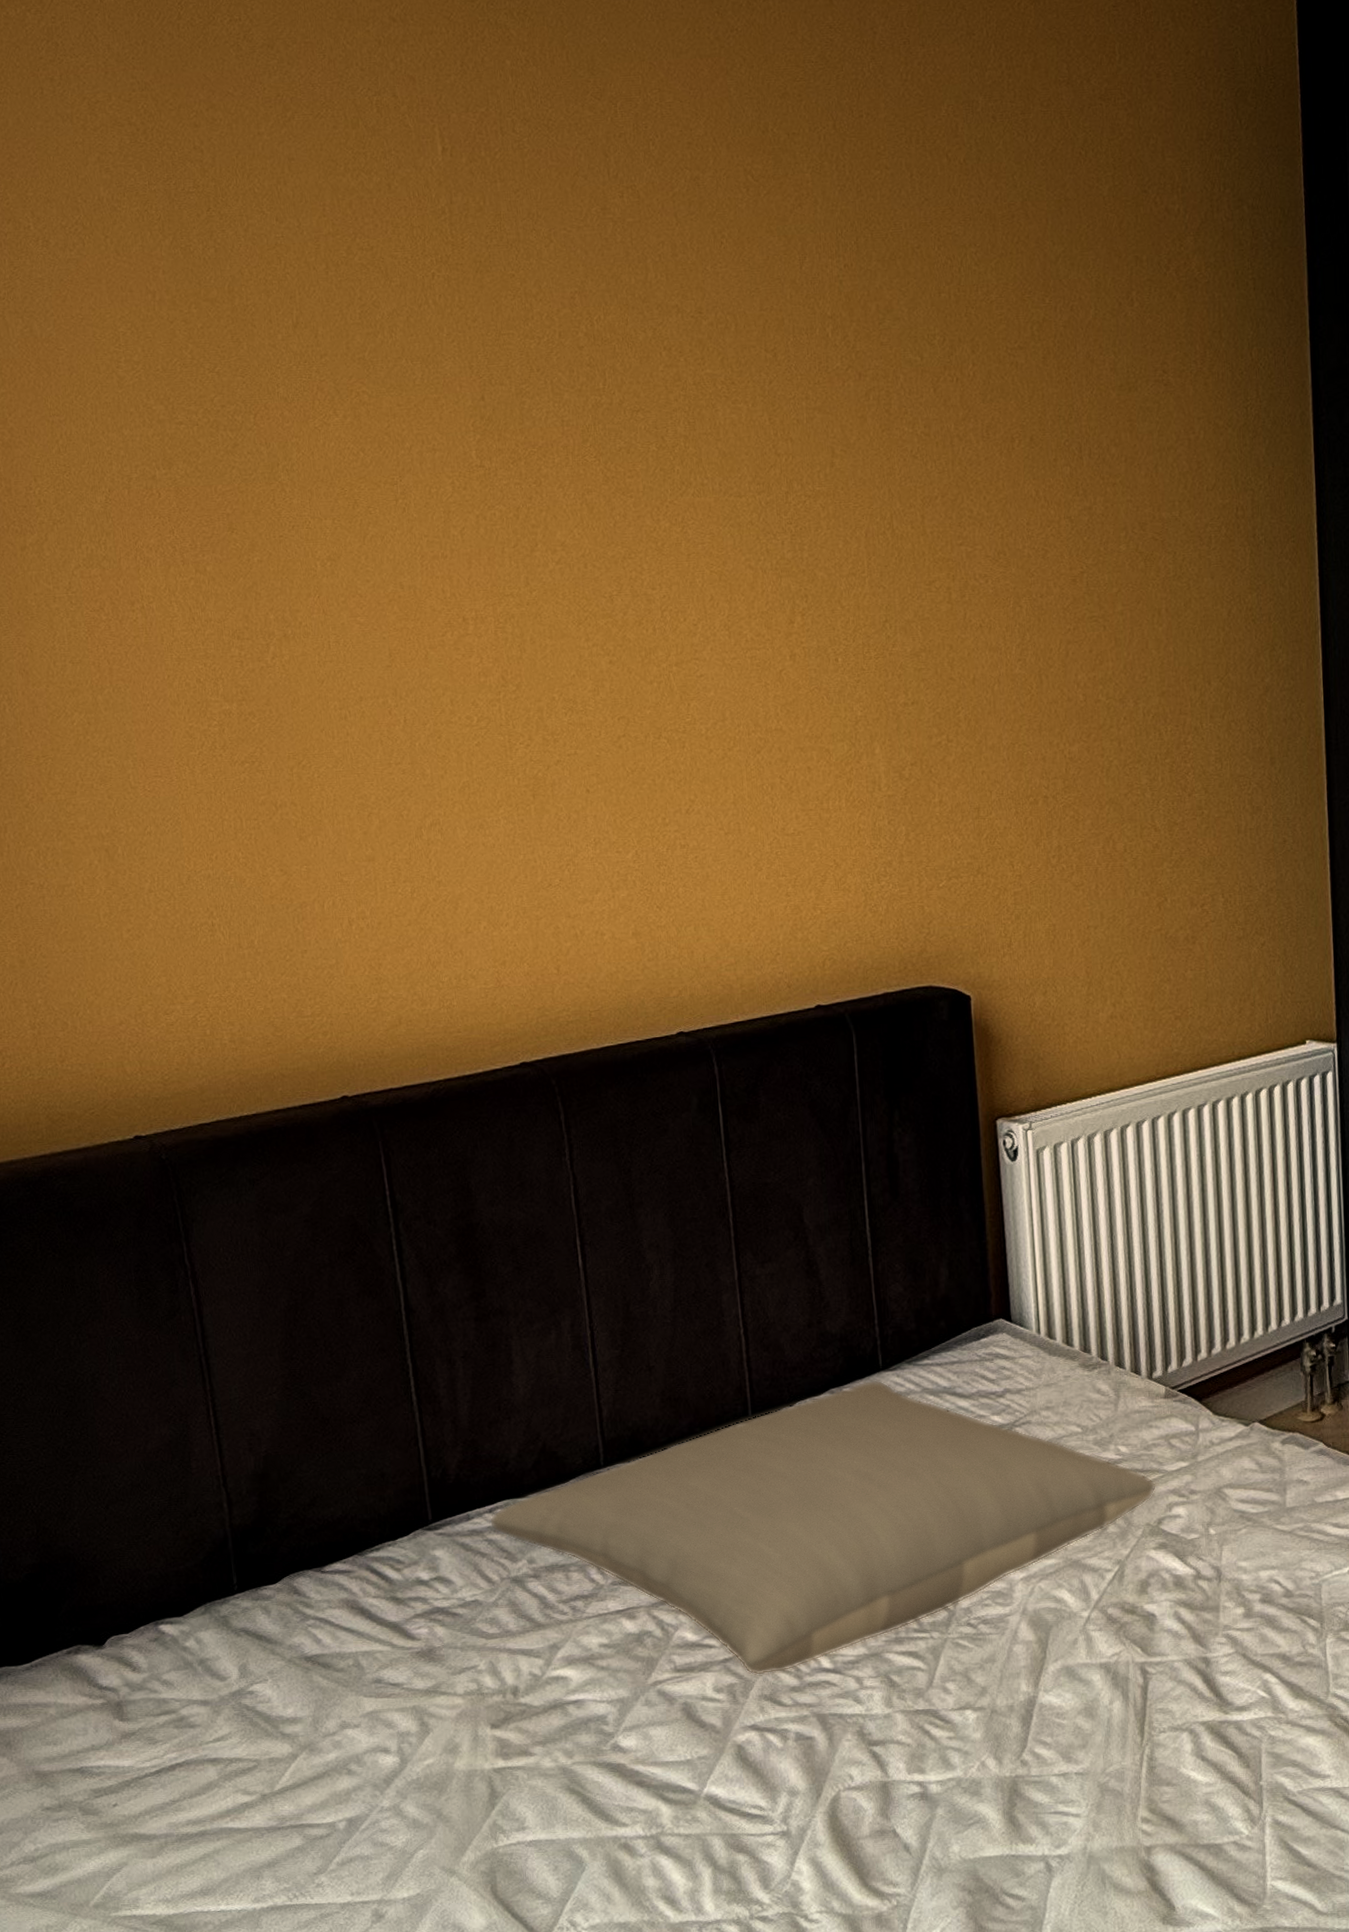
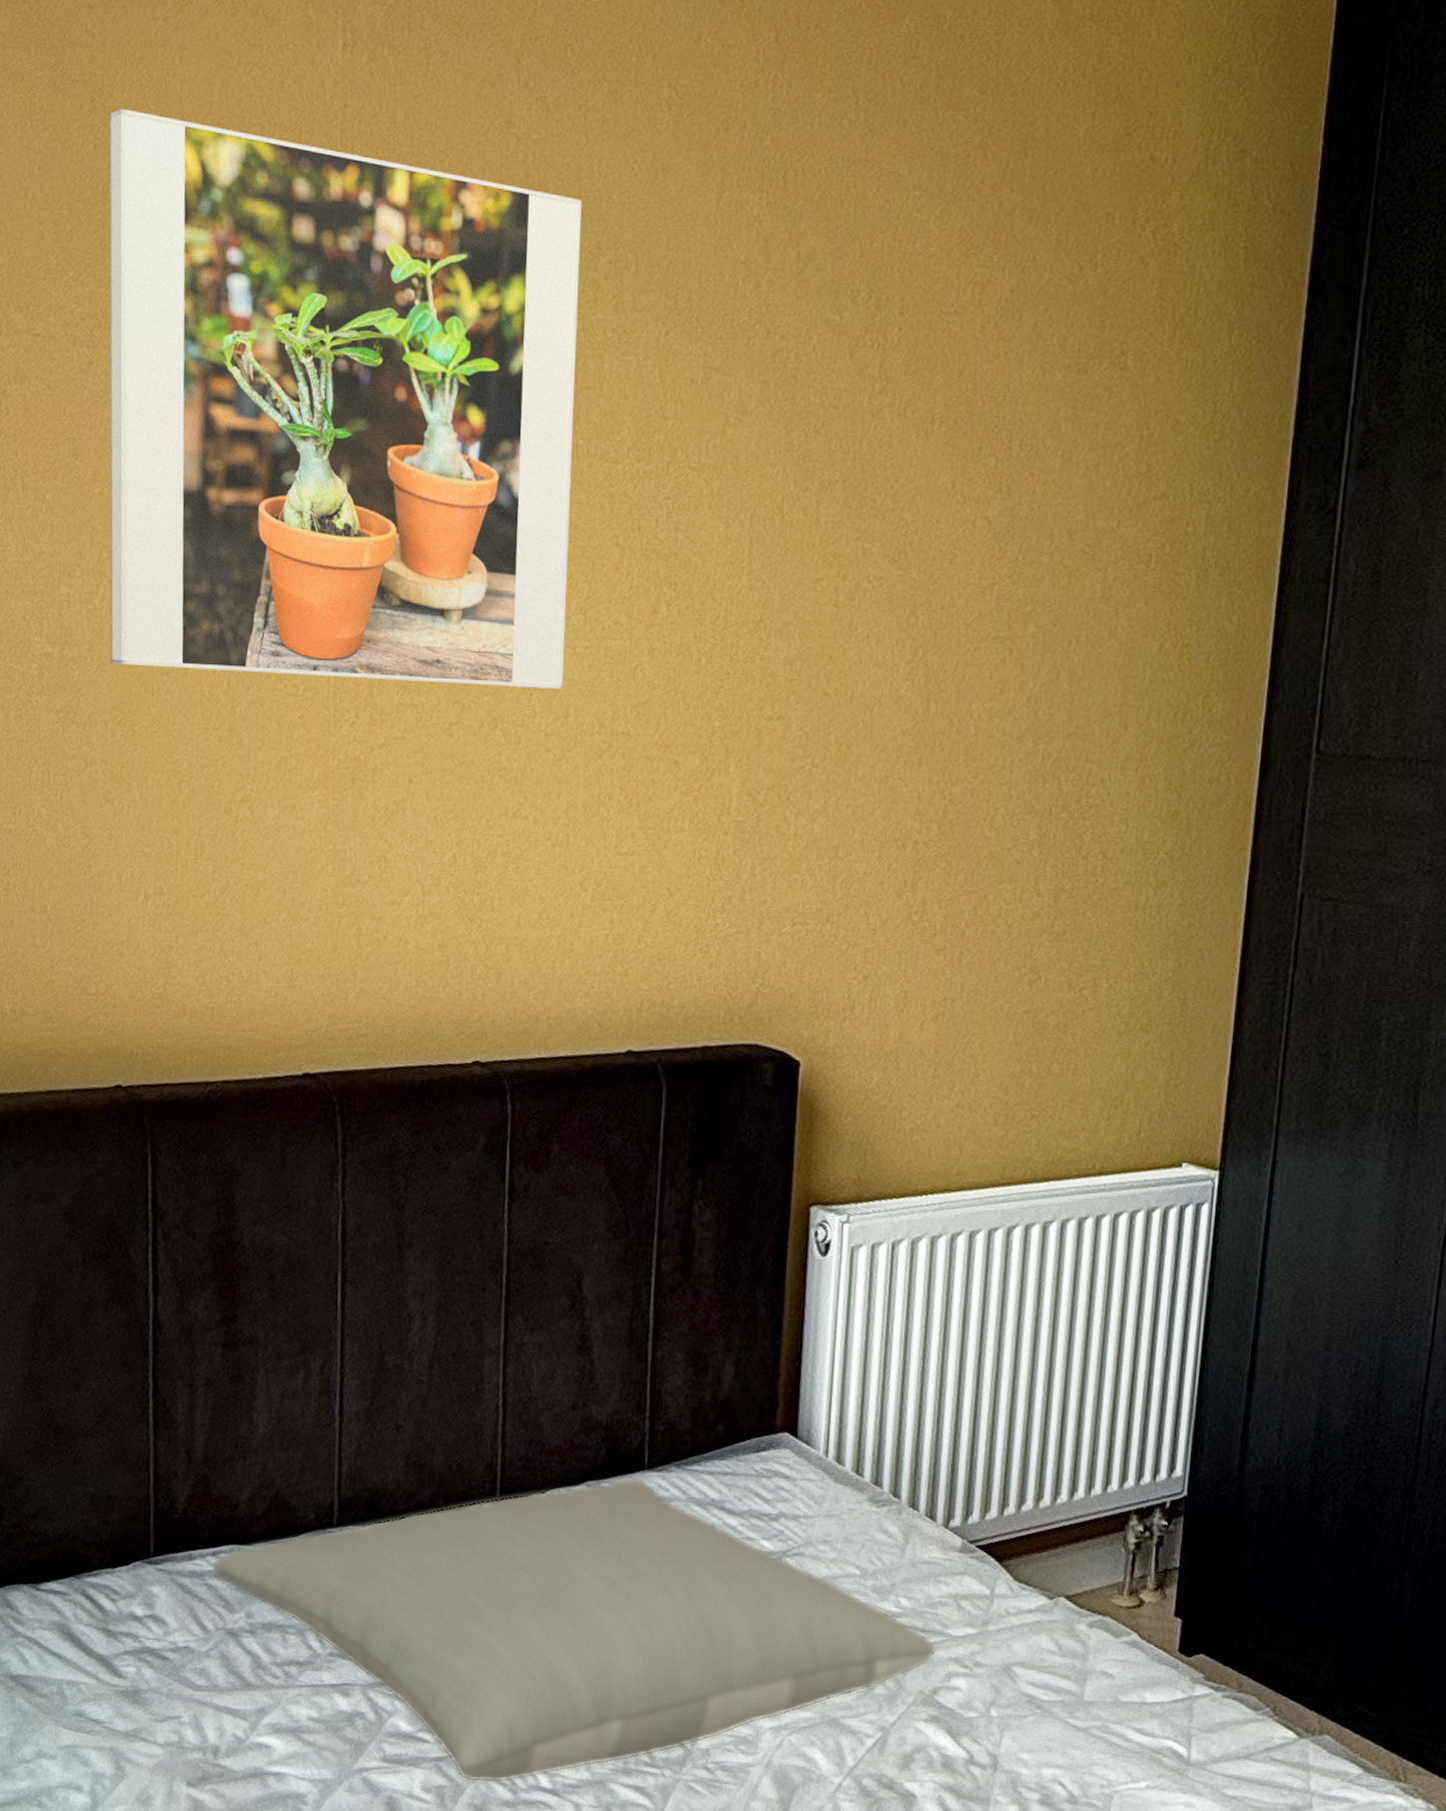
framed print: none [226,215,717,715] -> present [109,108,582,689]

